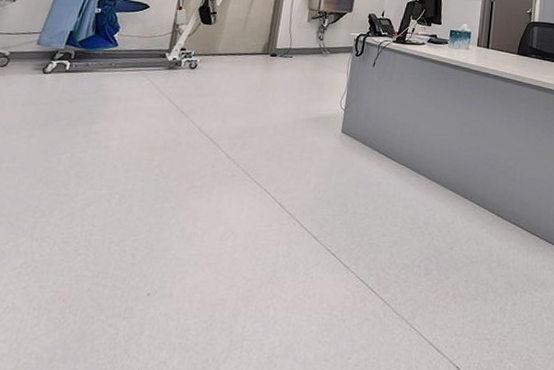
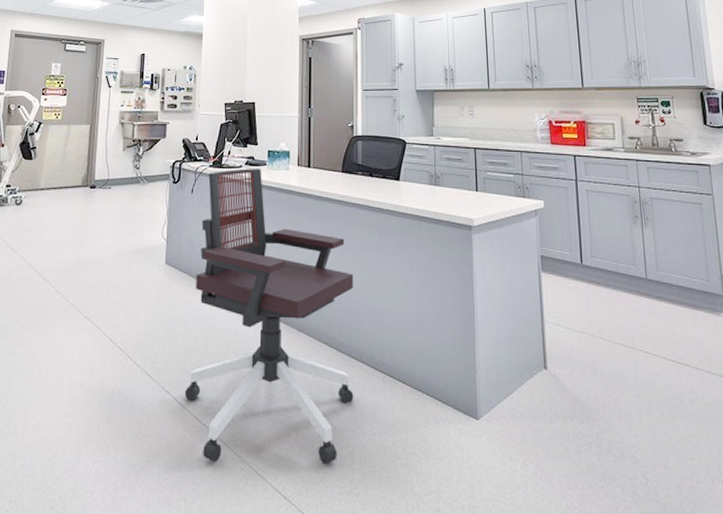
office chair: none [349,45,520,320] -> present [184,168,354,465]

